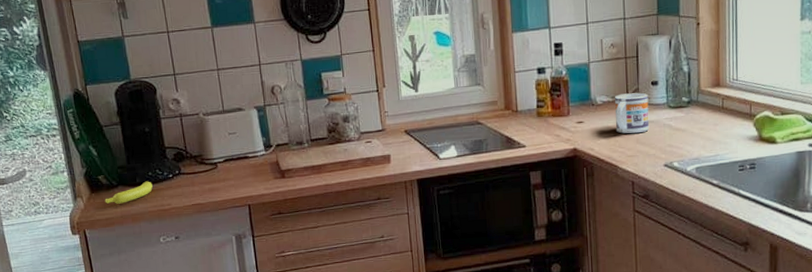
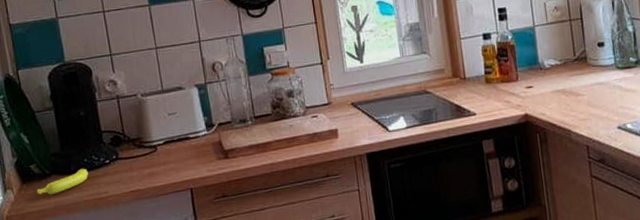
mug: present [614,93,650,134] -> none [562,54,600,97]

